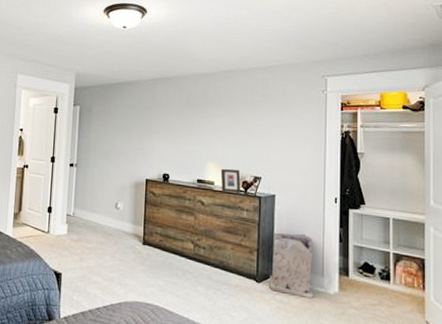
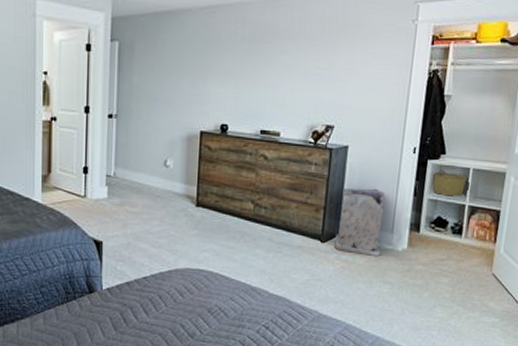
picture frame: present [220,169,241,193] -> none [287,117,311,145]
basket: none [356,218,389,244] -> present [433,169,468,197]

